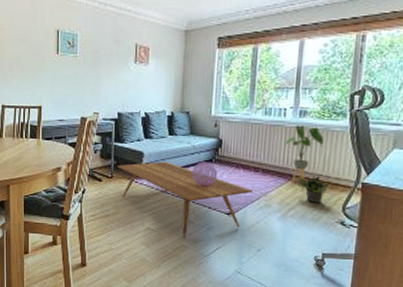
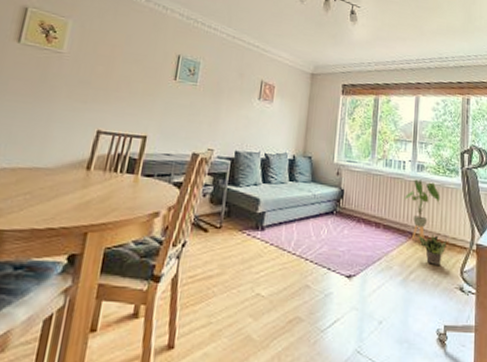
coffee table: present [116,162,252,238] -> none [227,211,374,307]
decorative sphere: present [192,162,218,187] -> none [311,213,339,243]

